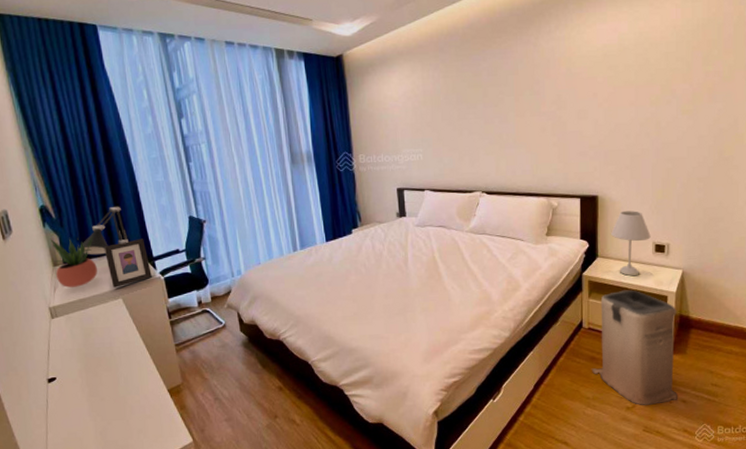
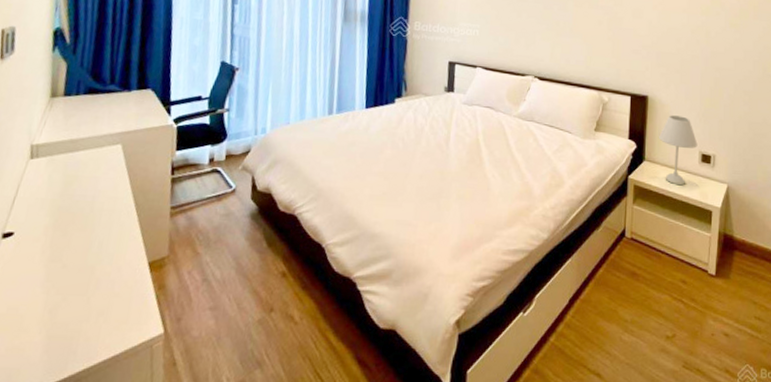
potted plant: present [50,236,97,288] -> none [49,65,107,125]
desk lamp: present [78,206,129,255] -> none [86,39,148,91]
picture frame: present [104,238,152,288] -> none [114,78,165,131]
laundry basket: present [592,289,677,405] -> none [632,199,721,336]

